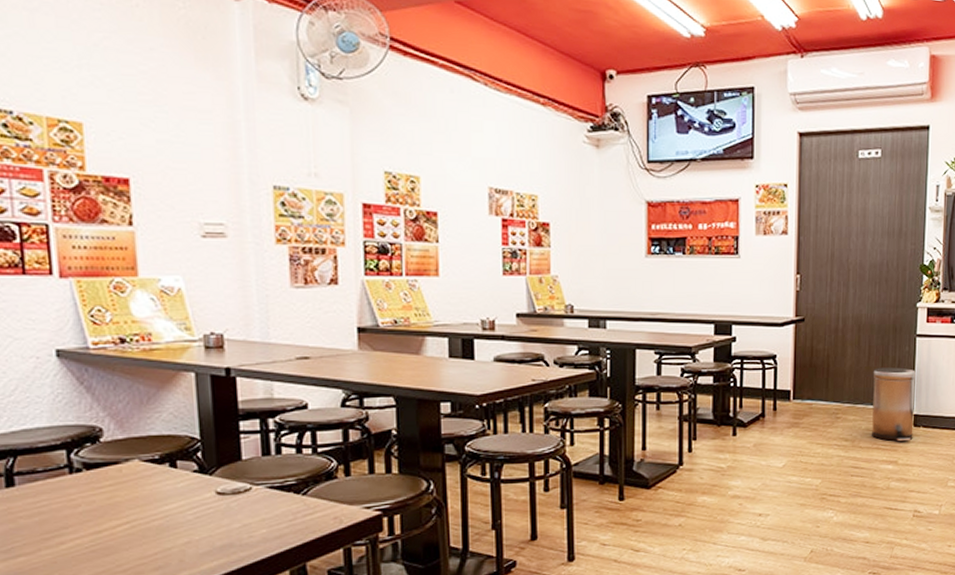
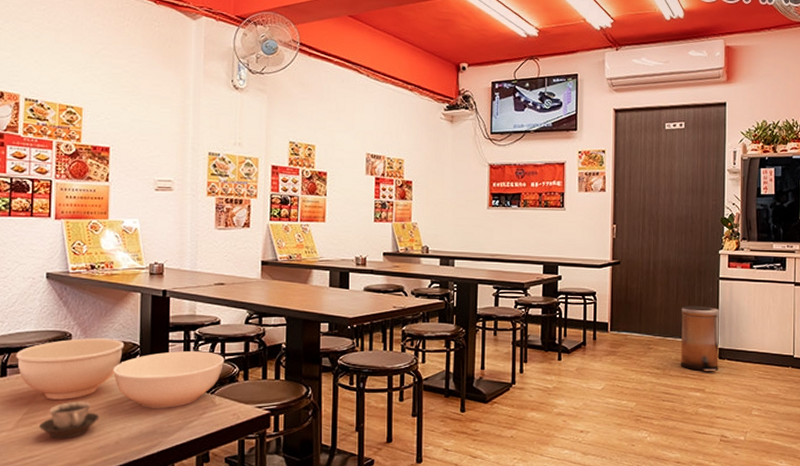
soup bowl: none [25,432,179,513] -> present [16,338,125,400]
cup: none [70,512,154,562] -> present [39,401,100,440]
bowl: none [165,443,318,517] -> present [112,351,225,408]

